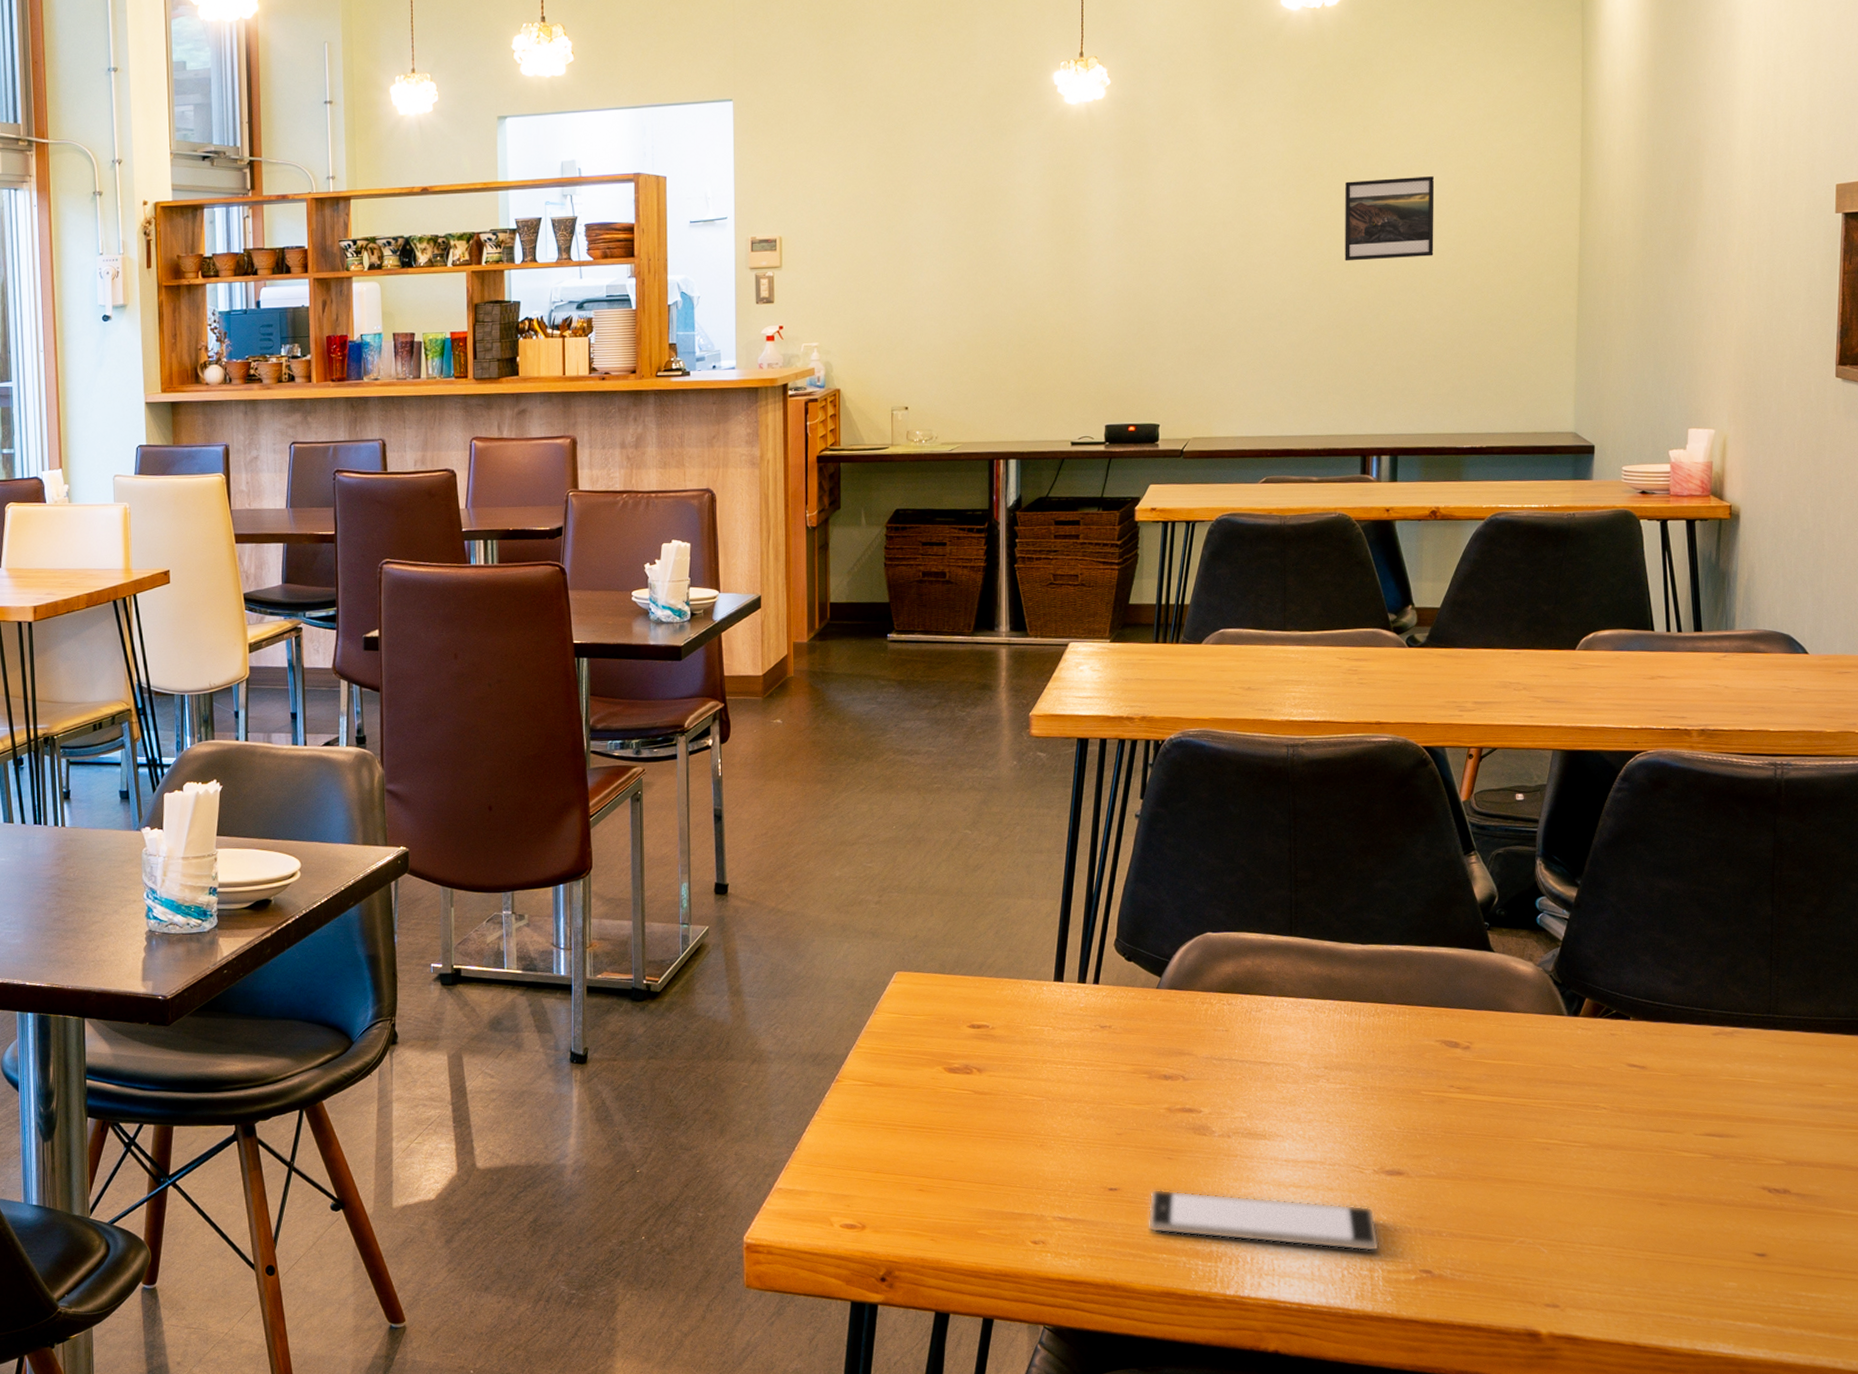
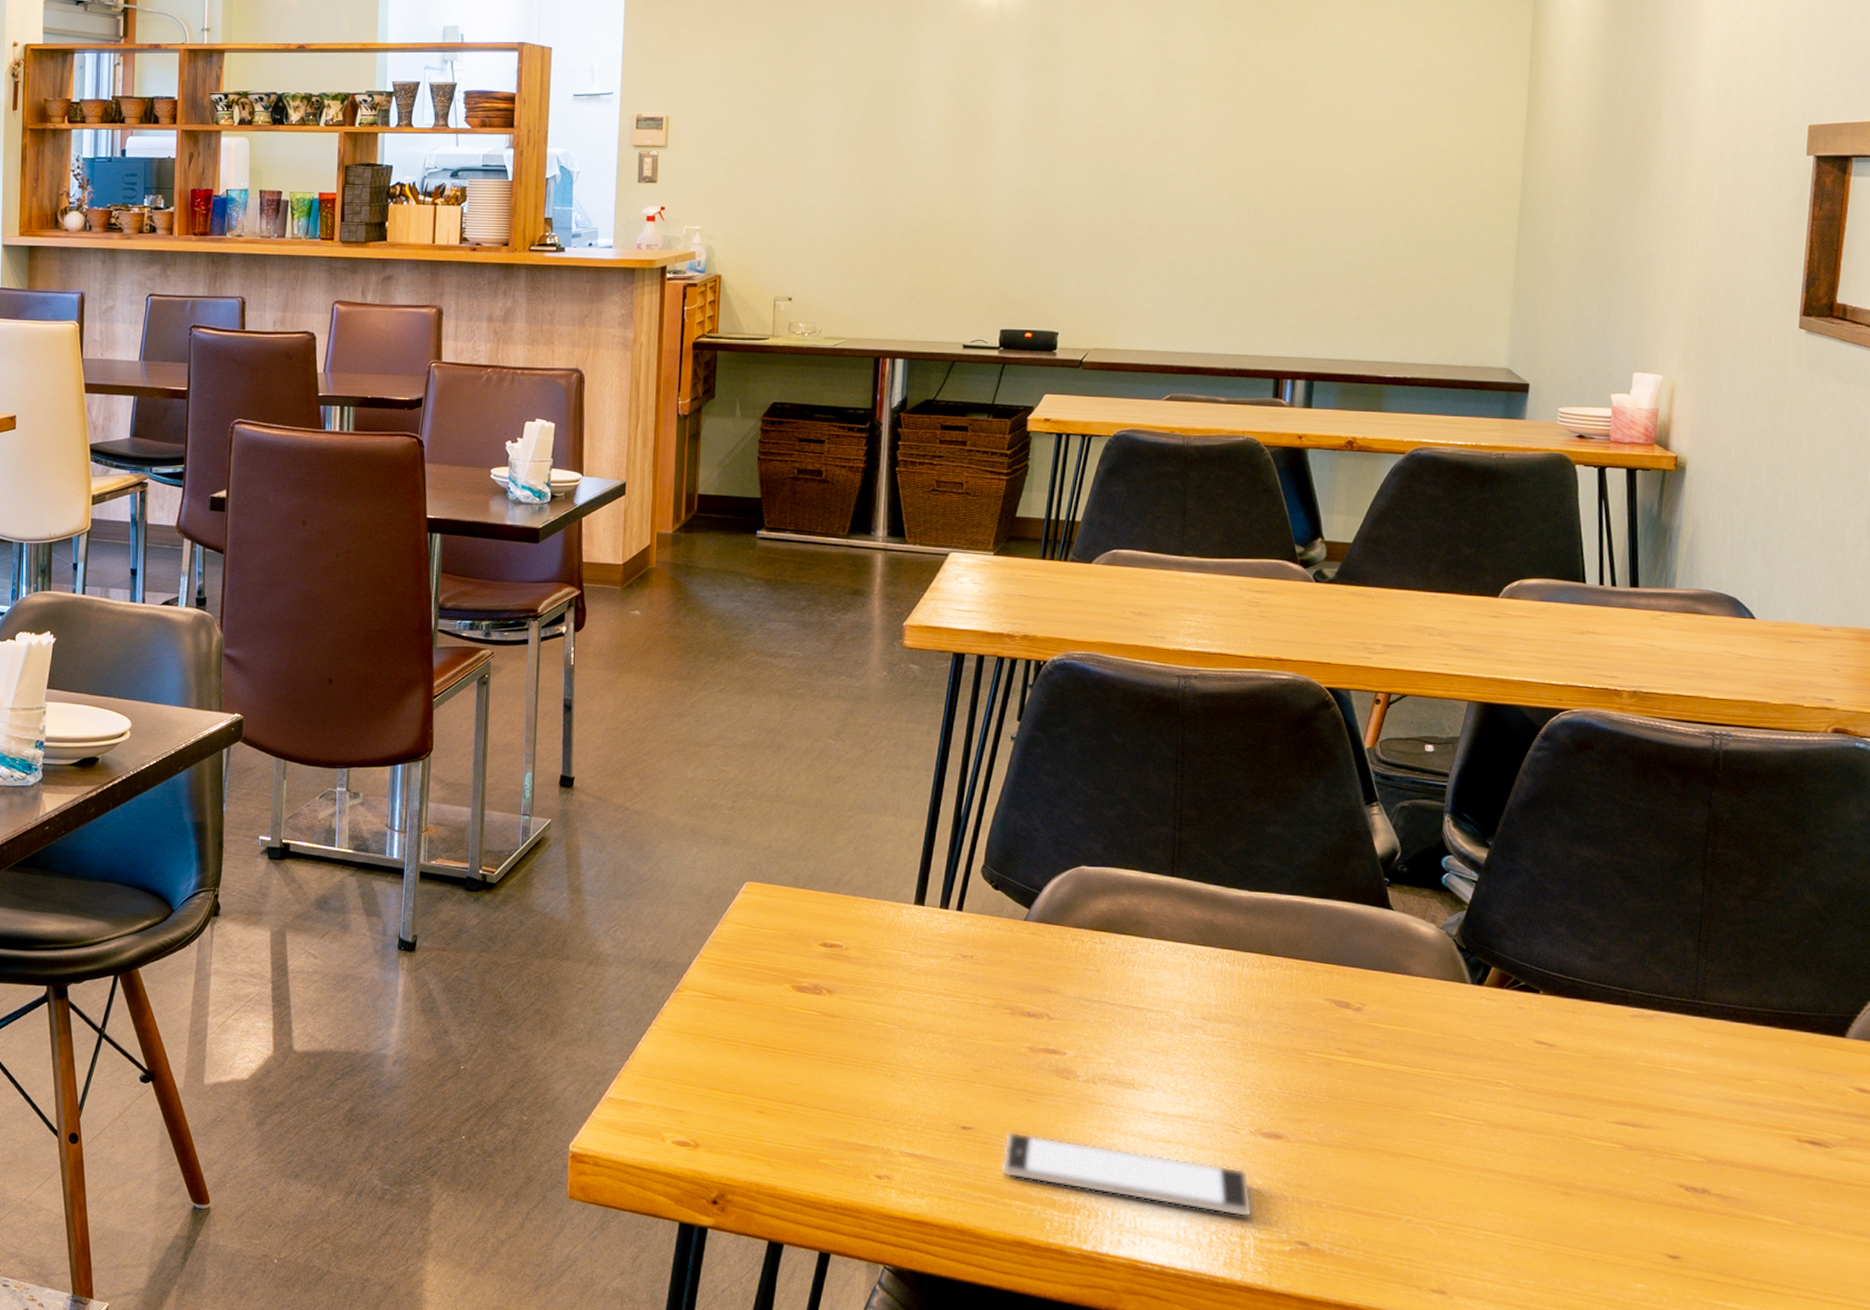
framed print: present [1345,176,1435,262] -> none [1266,92,1368,176]

